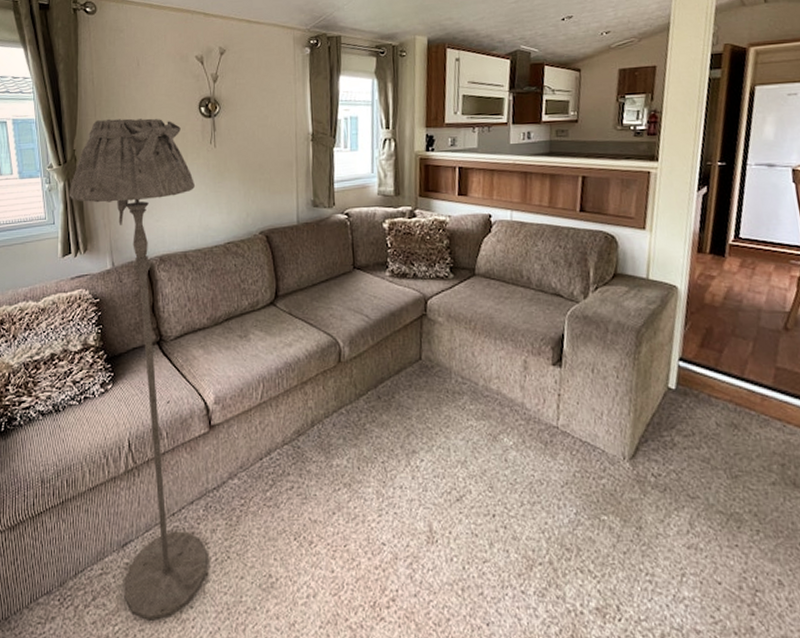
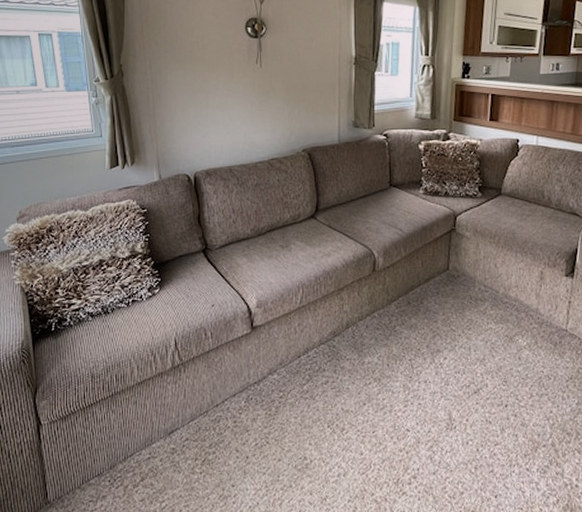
floor lamp: present [69,118,207,622] -> none [116,36,248,499]

